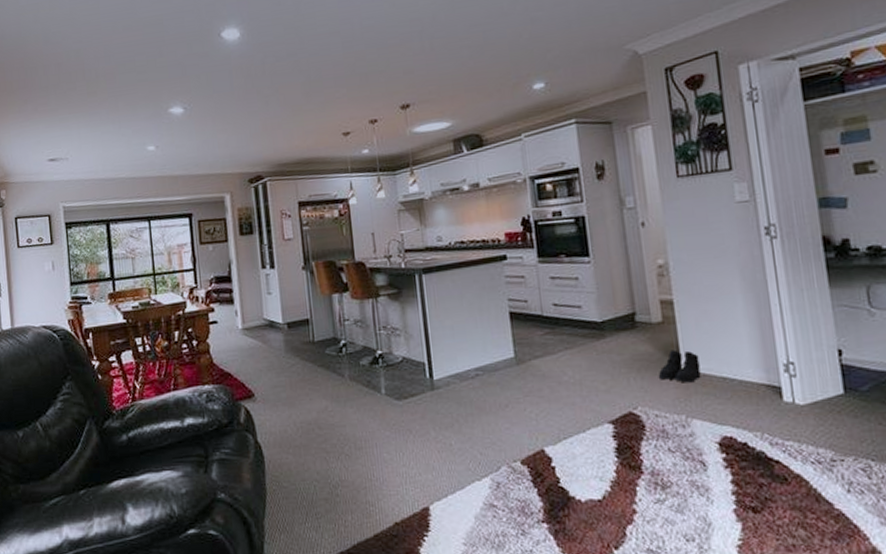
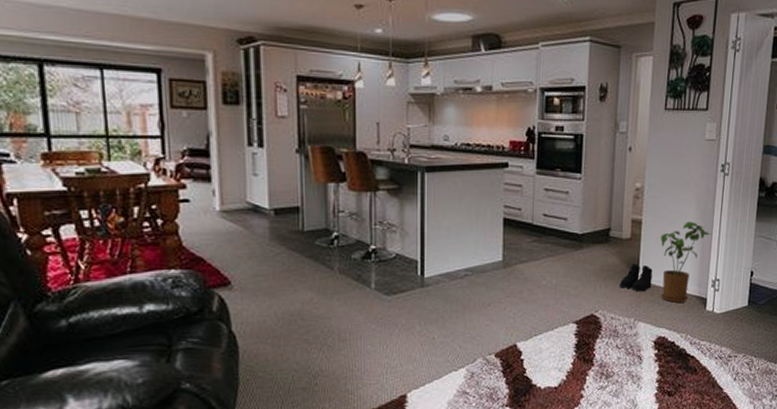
house plant: none [700,296,769,394] -> present [660,221,711,303]

